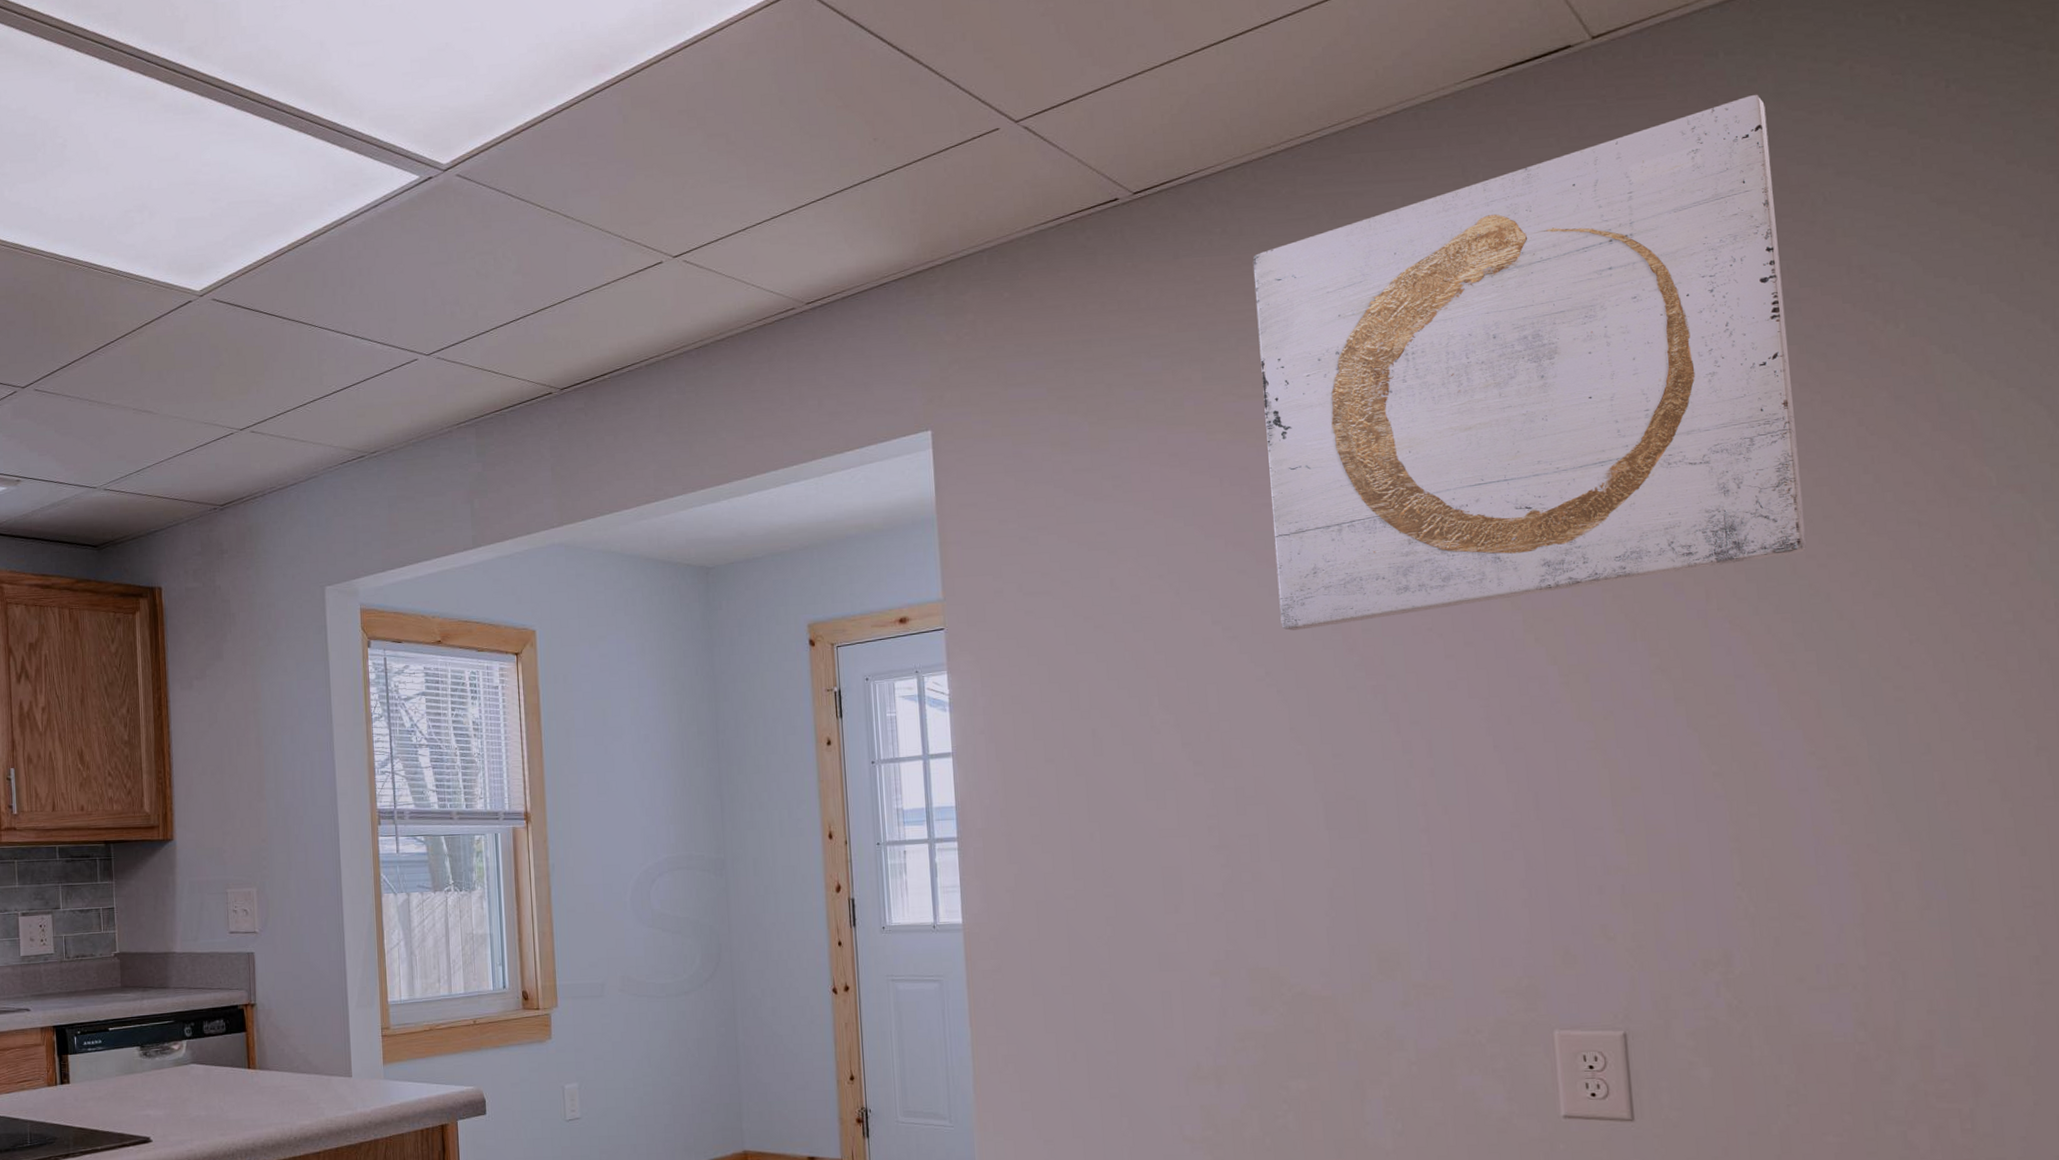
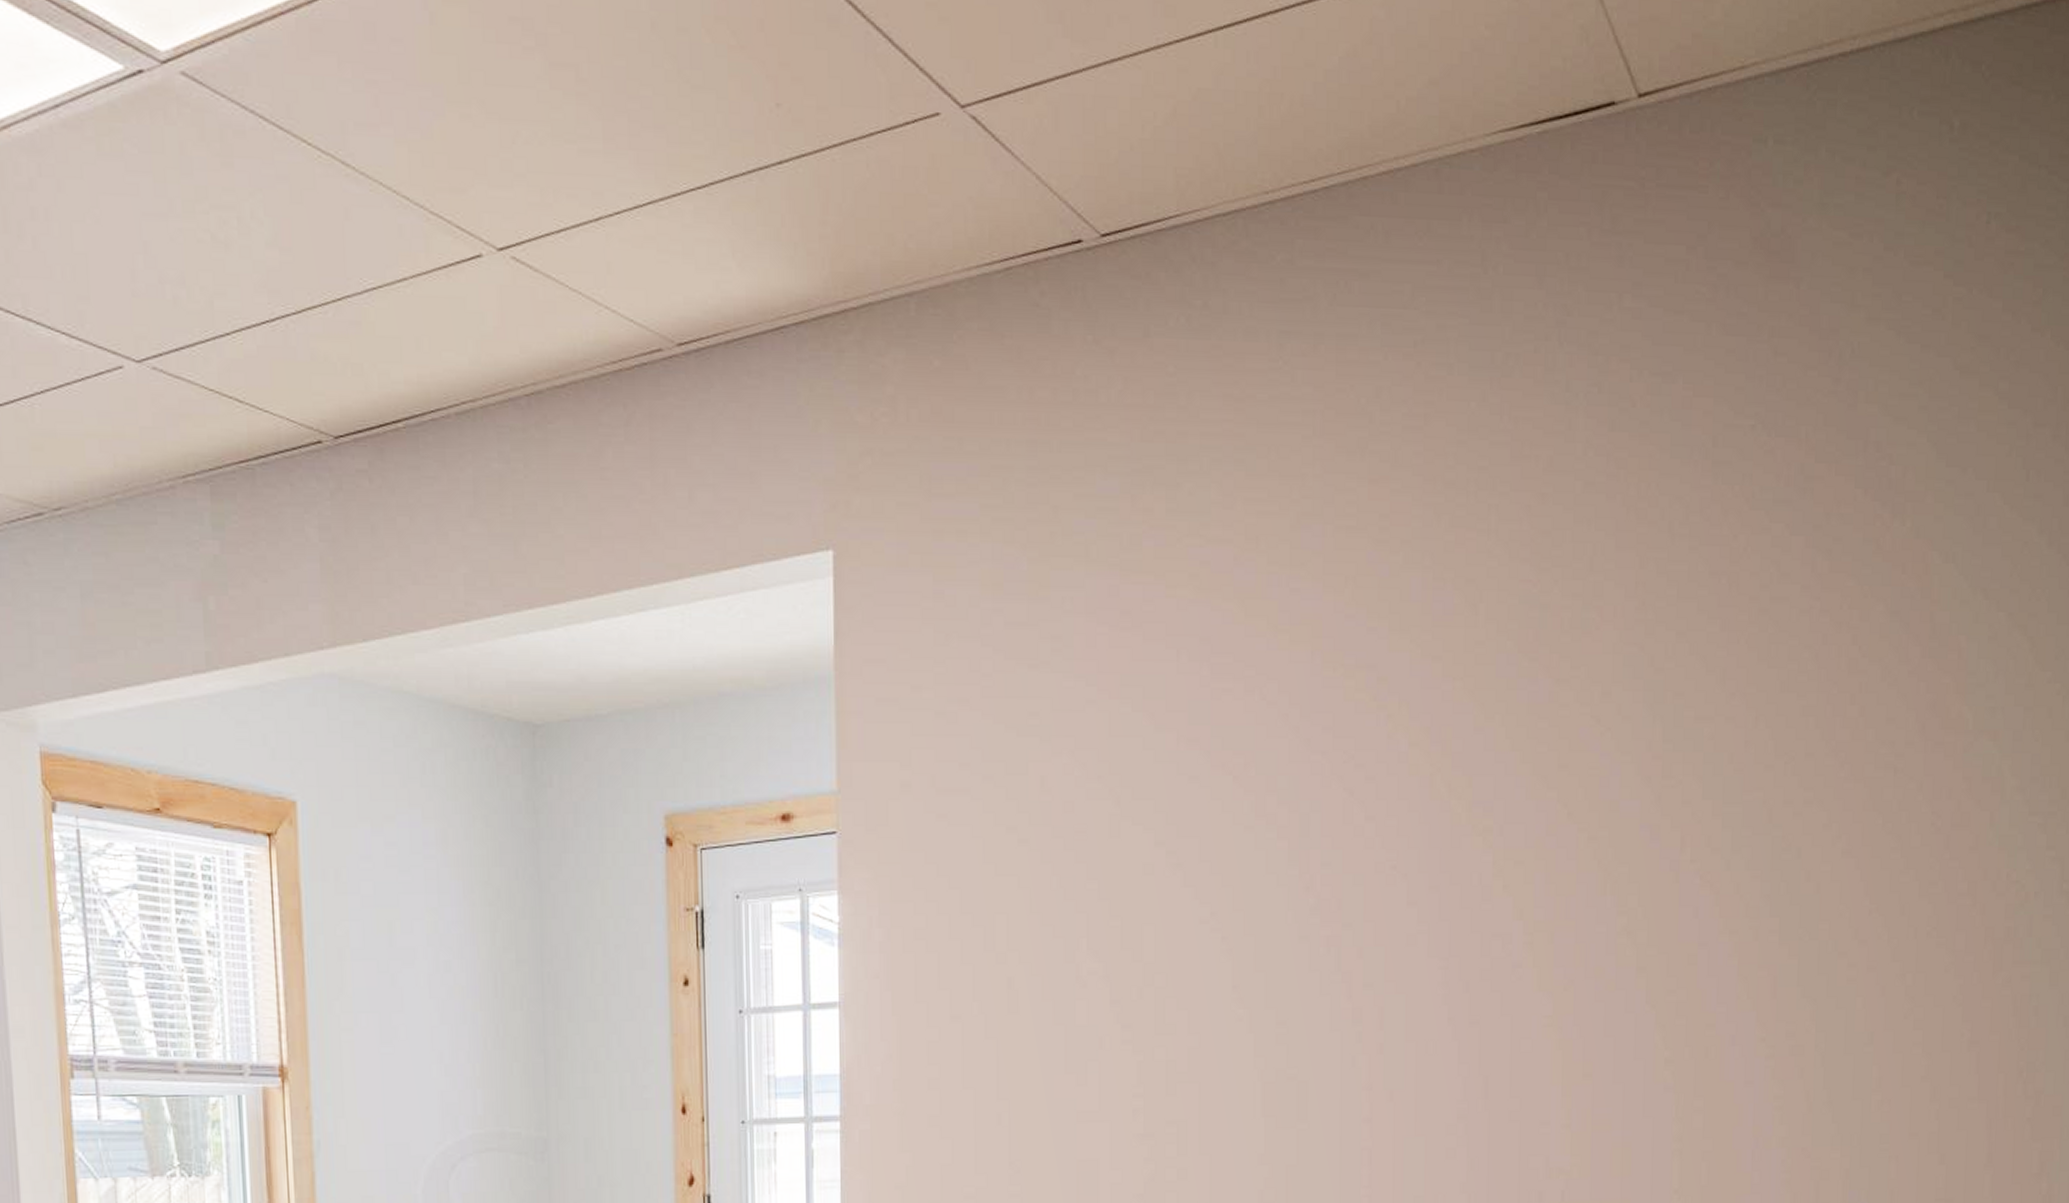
wall art: present [1252,94,1807,630] -> none [1232,201,1807,859]

